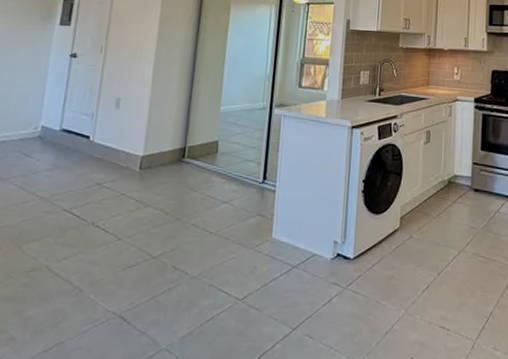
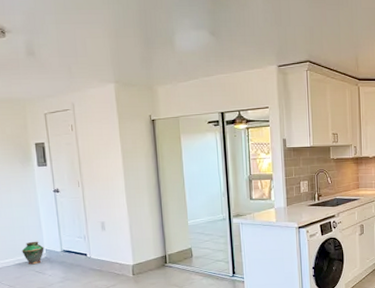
vase: none [12,114,41,144] -> present [21,241,44,265]

